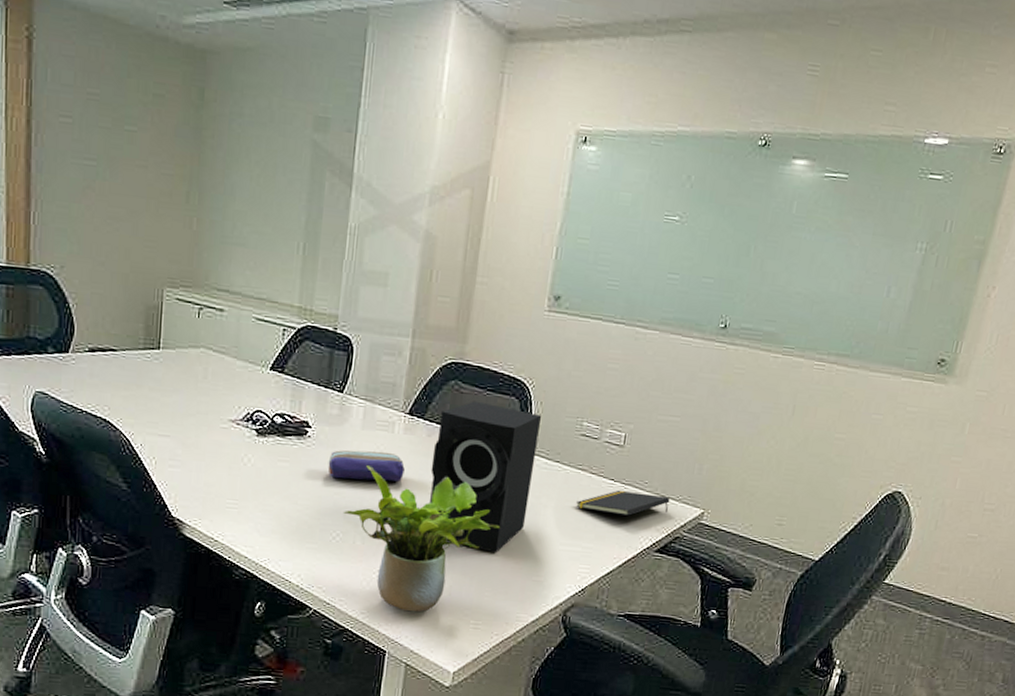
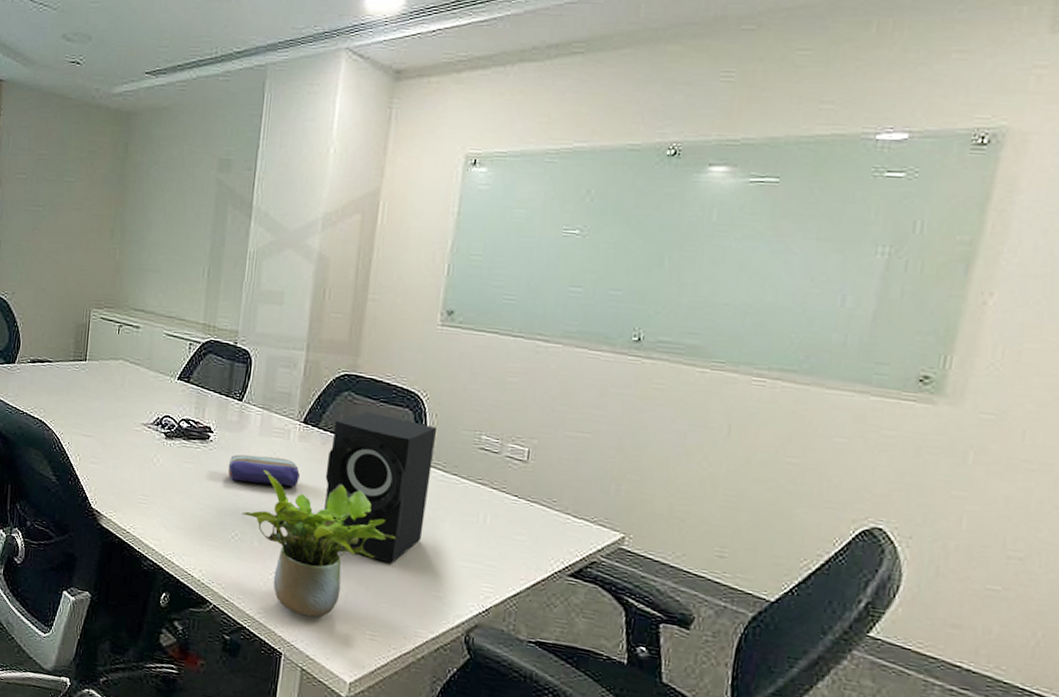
notepad: present [576,490,671,516] -> none [477,507,584,535]

